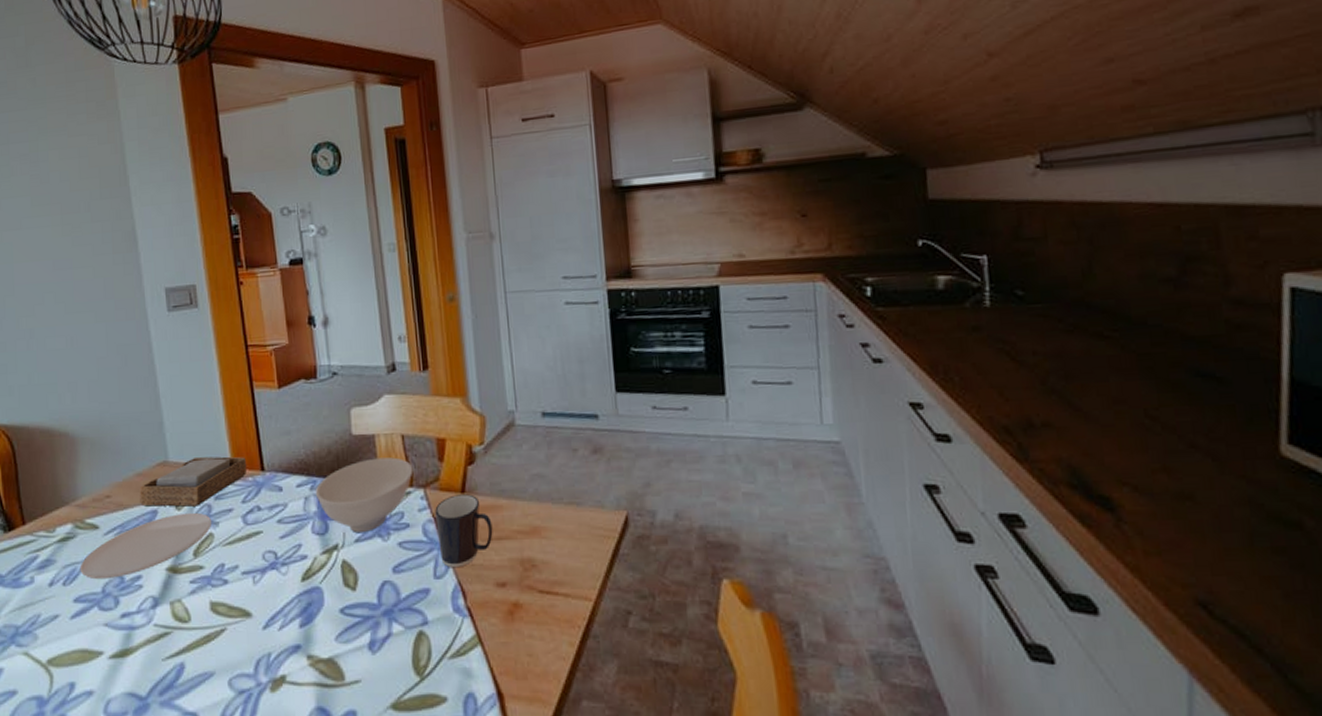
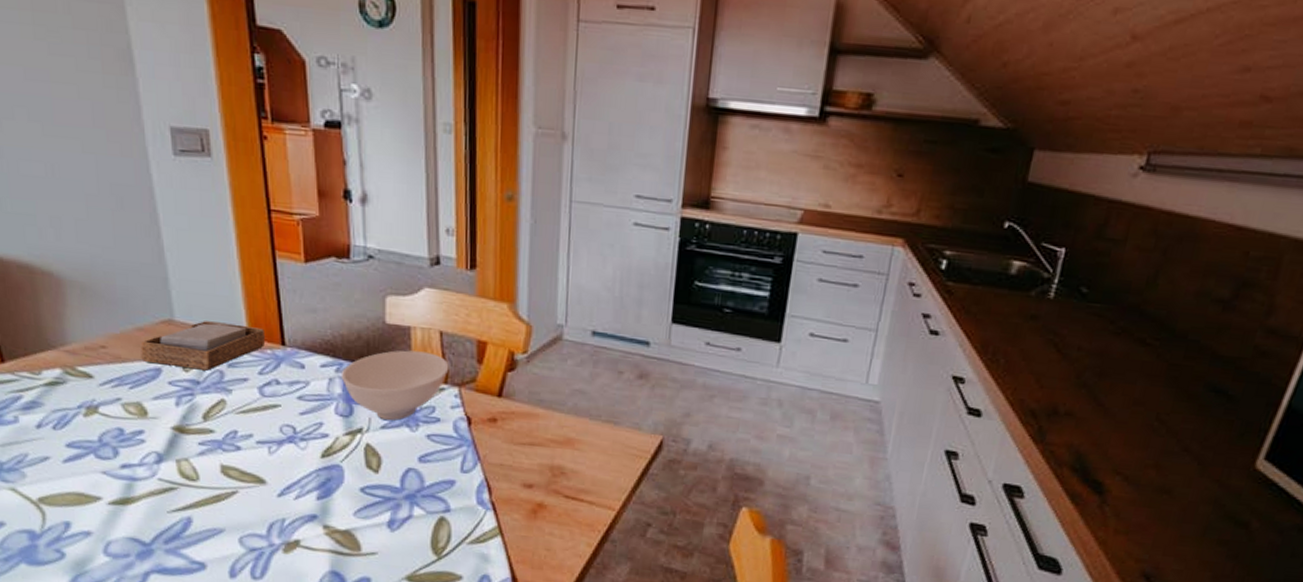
plate: present [80,512,212,580] -> none [72,375,225,430]
mug: present [435,494,493,568] -> none [468,397,526,466]

